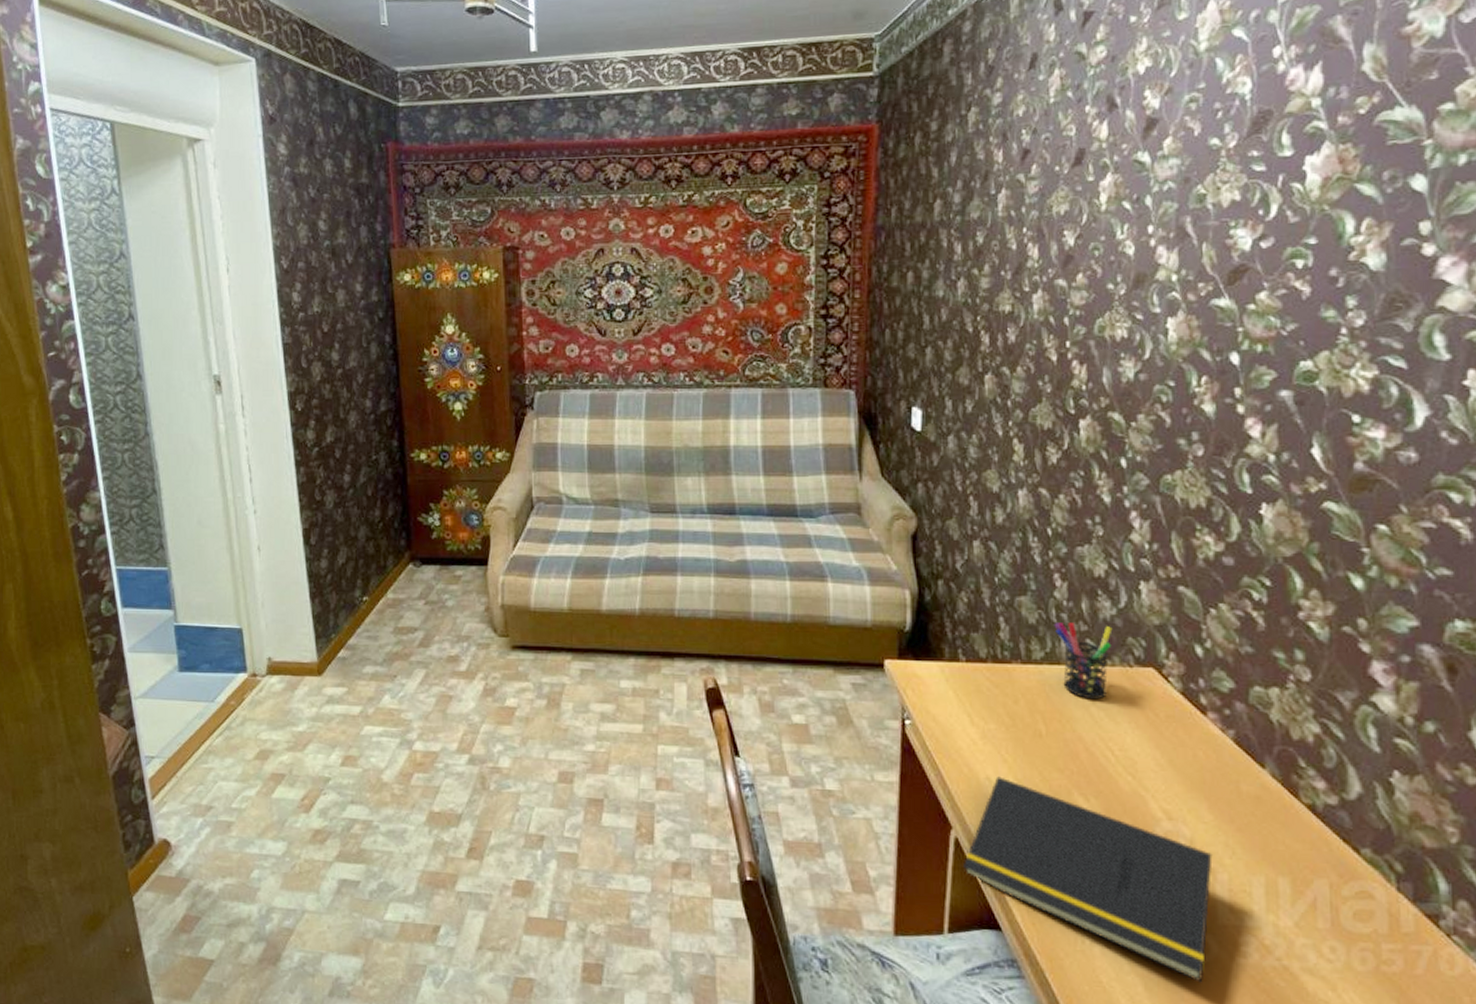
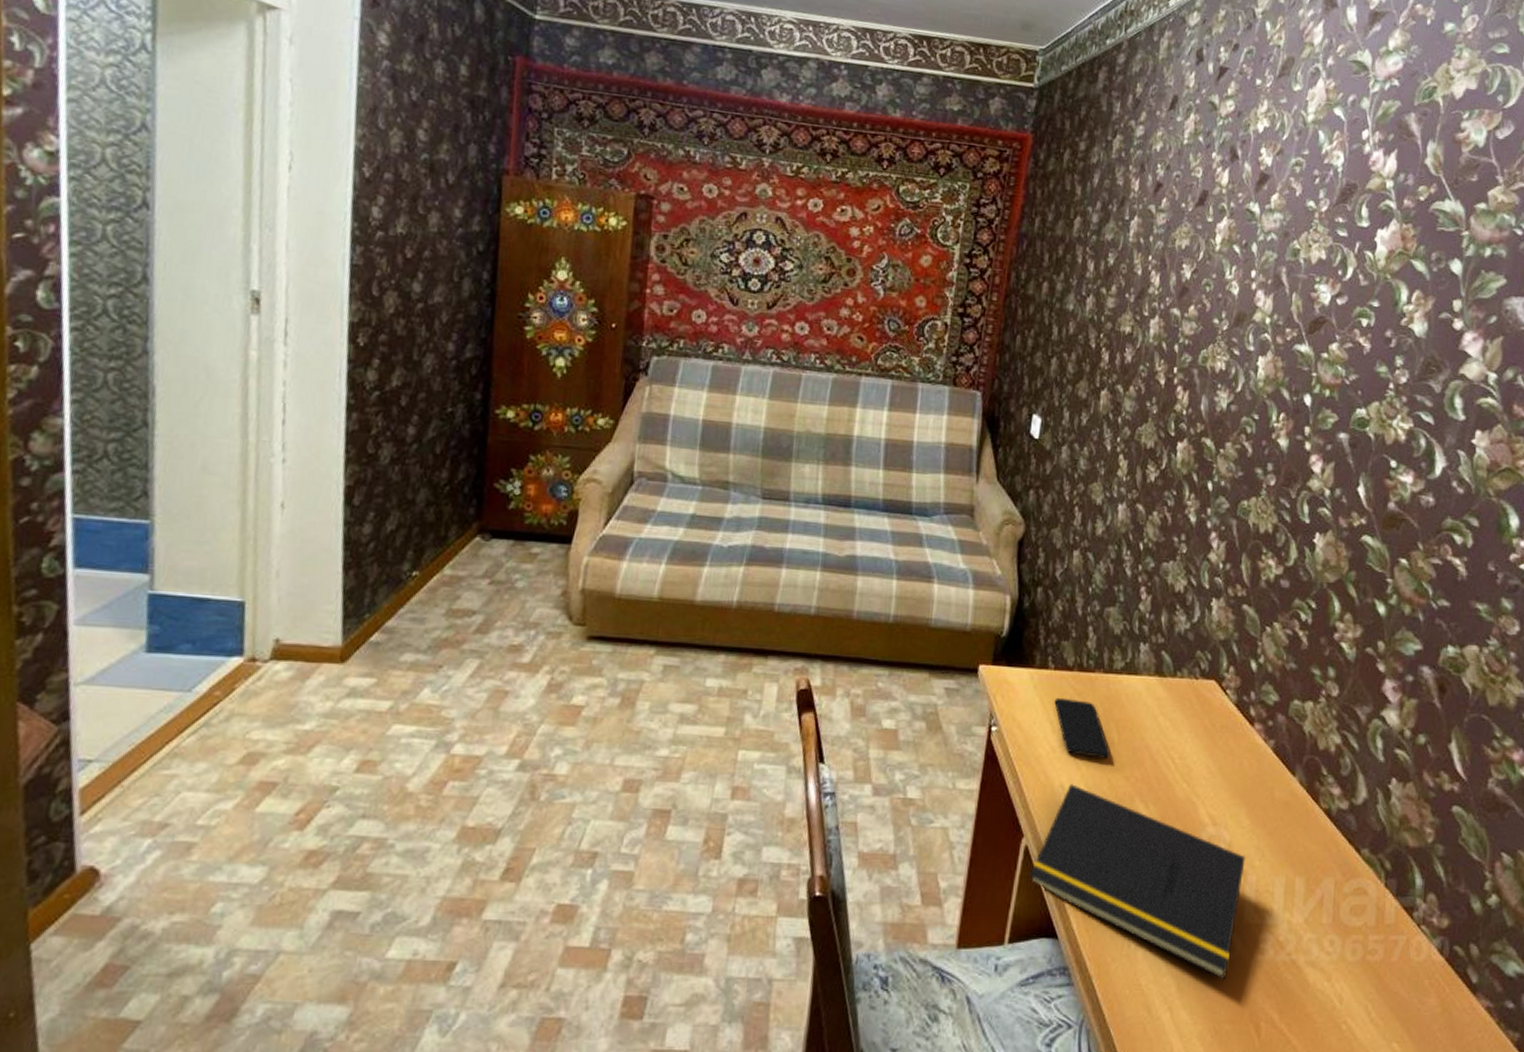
smartphone: none [970,690,1038,751] -> present [1054,697,1110,759]
pen holder: present [1054,623,1113,700] -> none [1135,634,1185,710]

